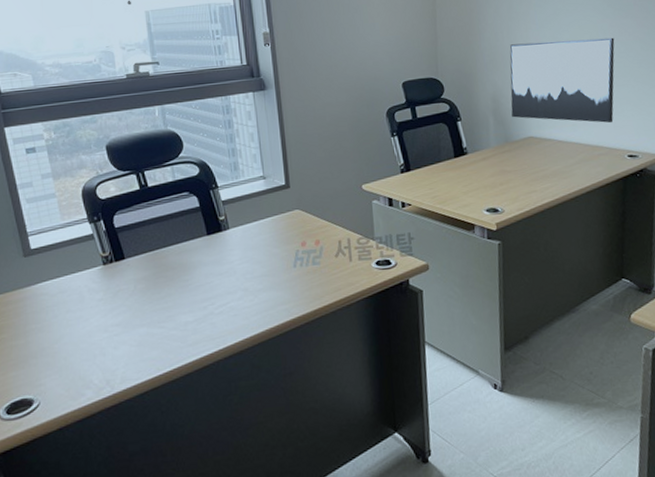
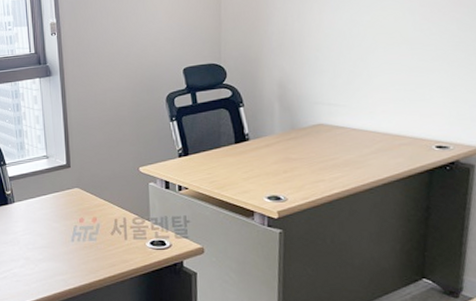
wall art: present [510,37,615,123] -> none [299,18,425,111]

